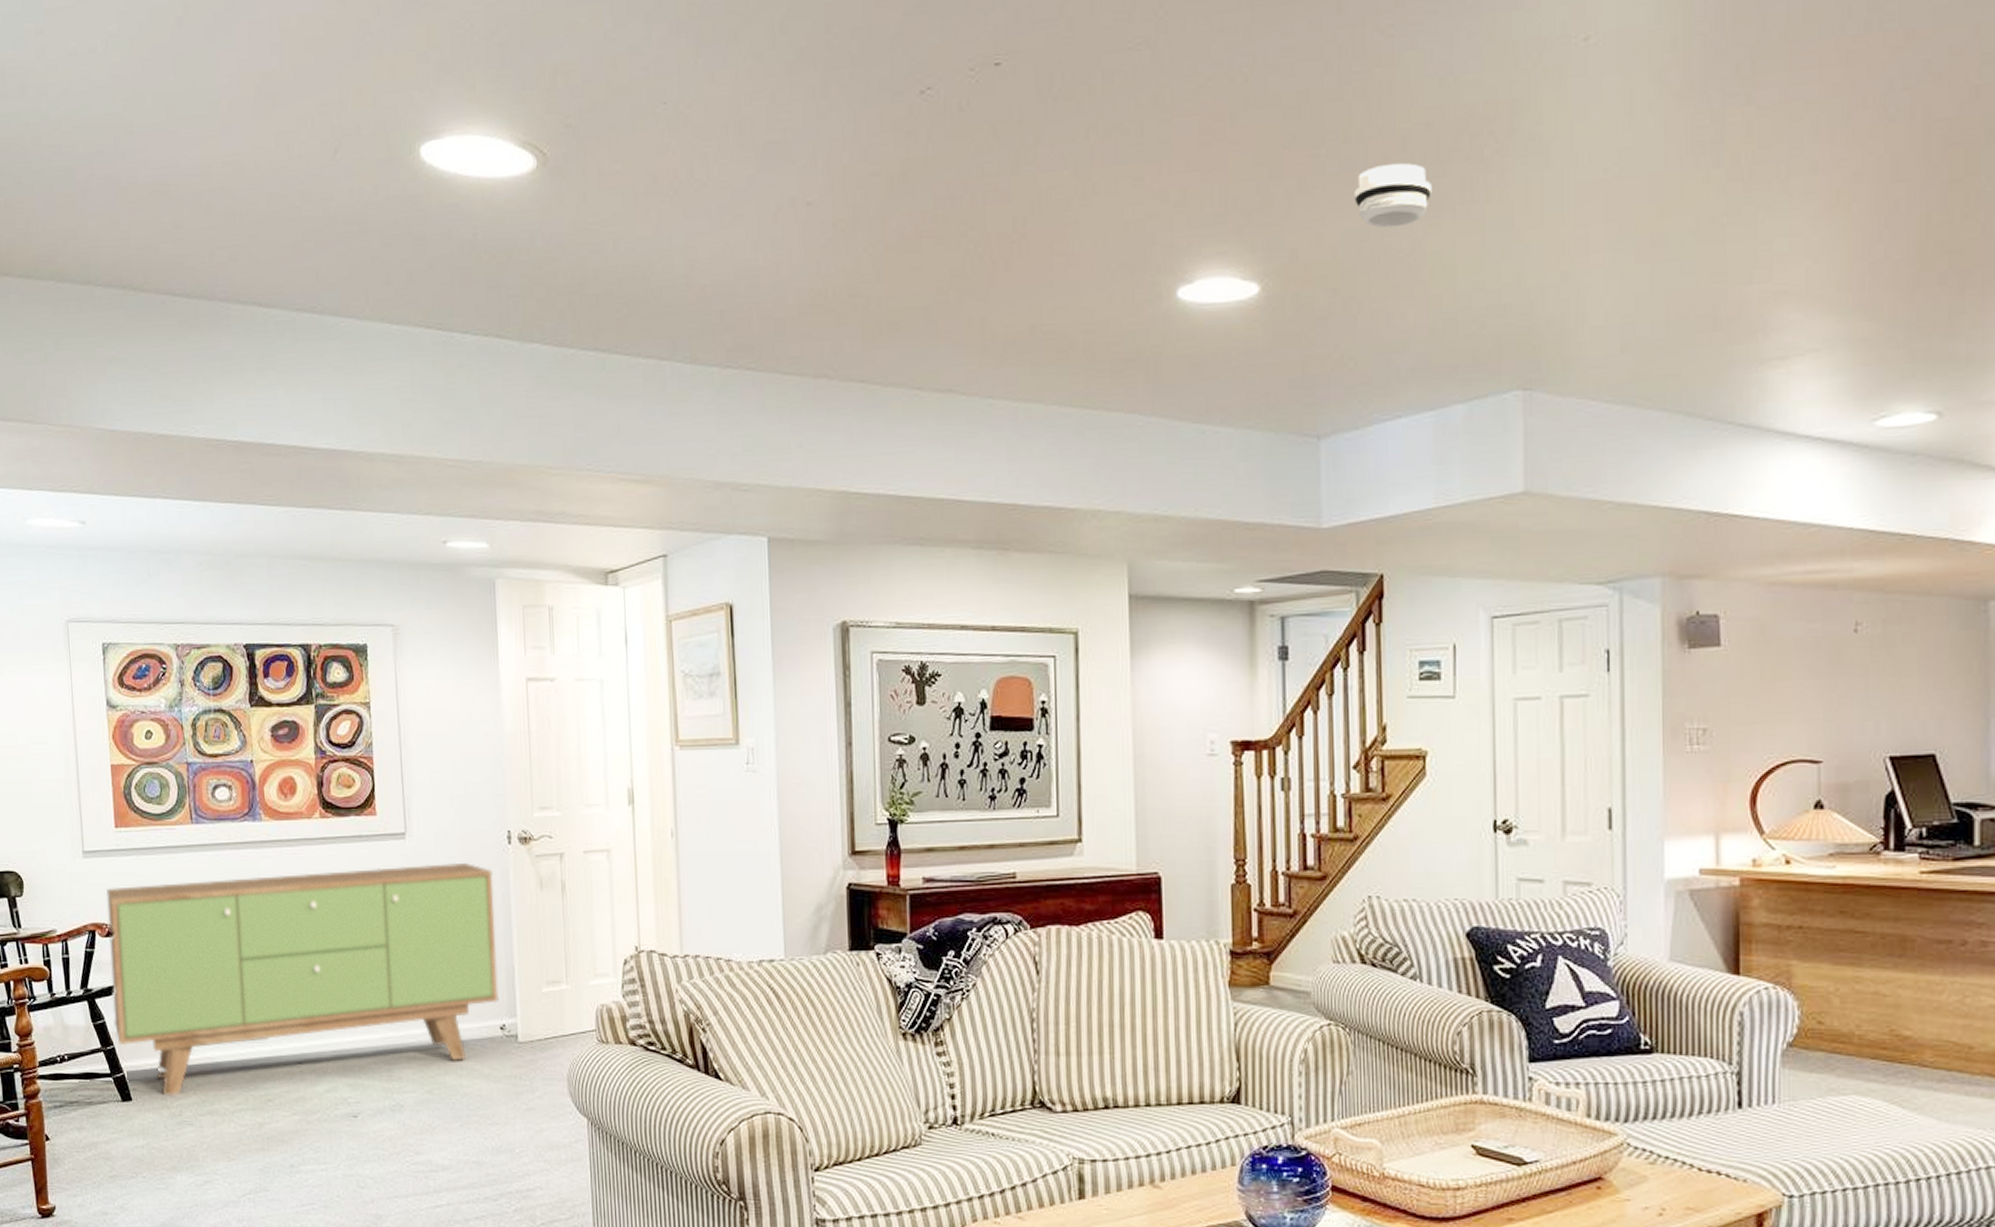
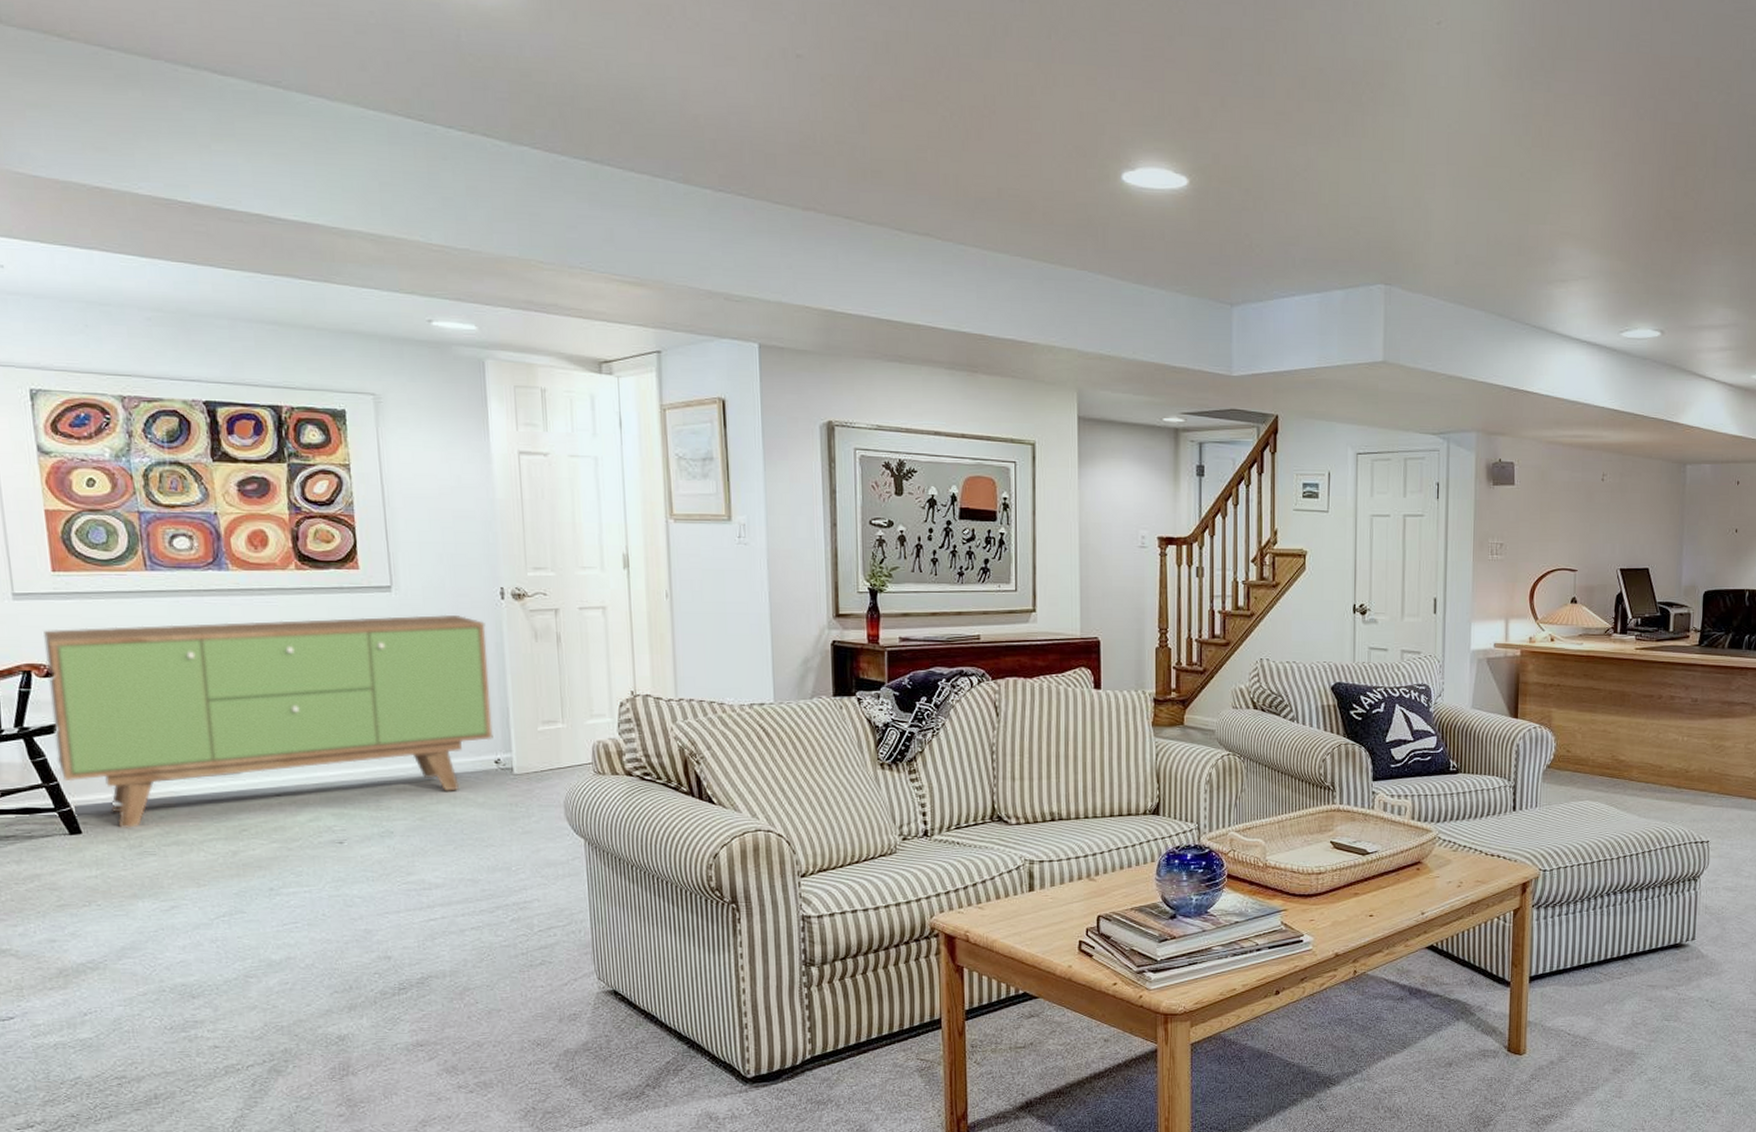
smoke detector: present [1354,163,1432,228] -> none [1264,96,1323,148]

